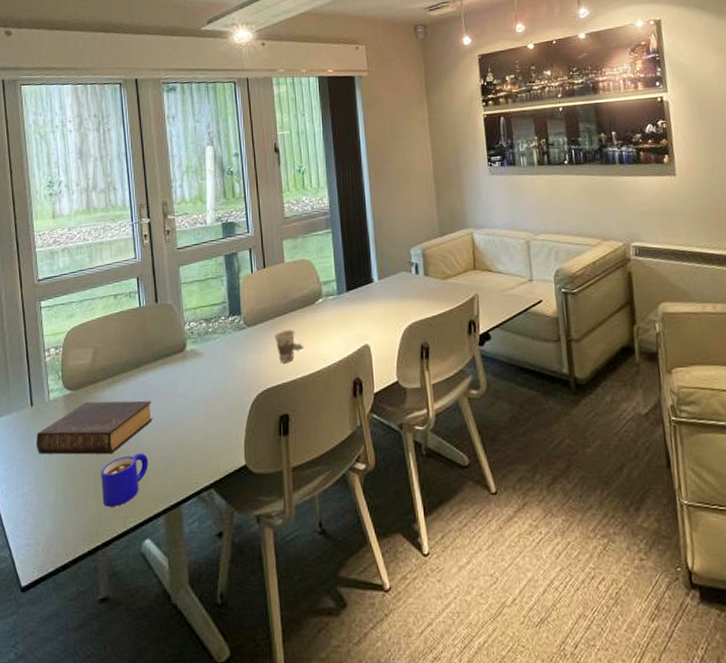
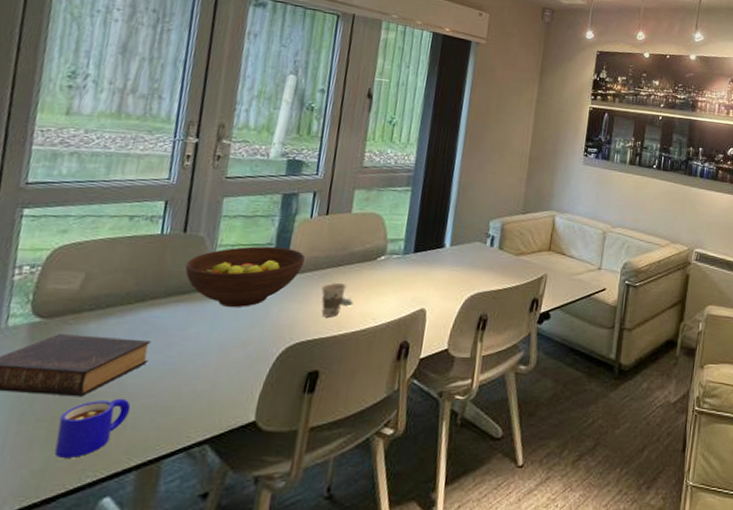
fruit bowl: none [164,303,255,365] -> present [185,246,305,308]

